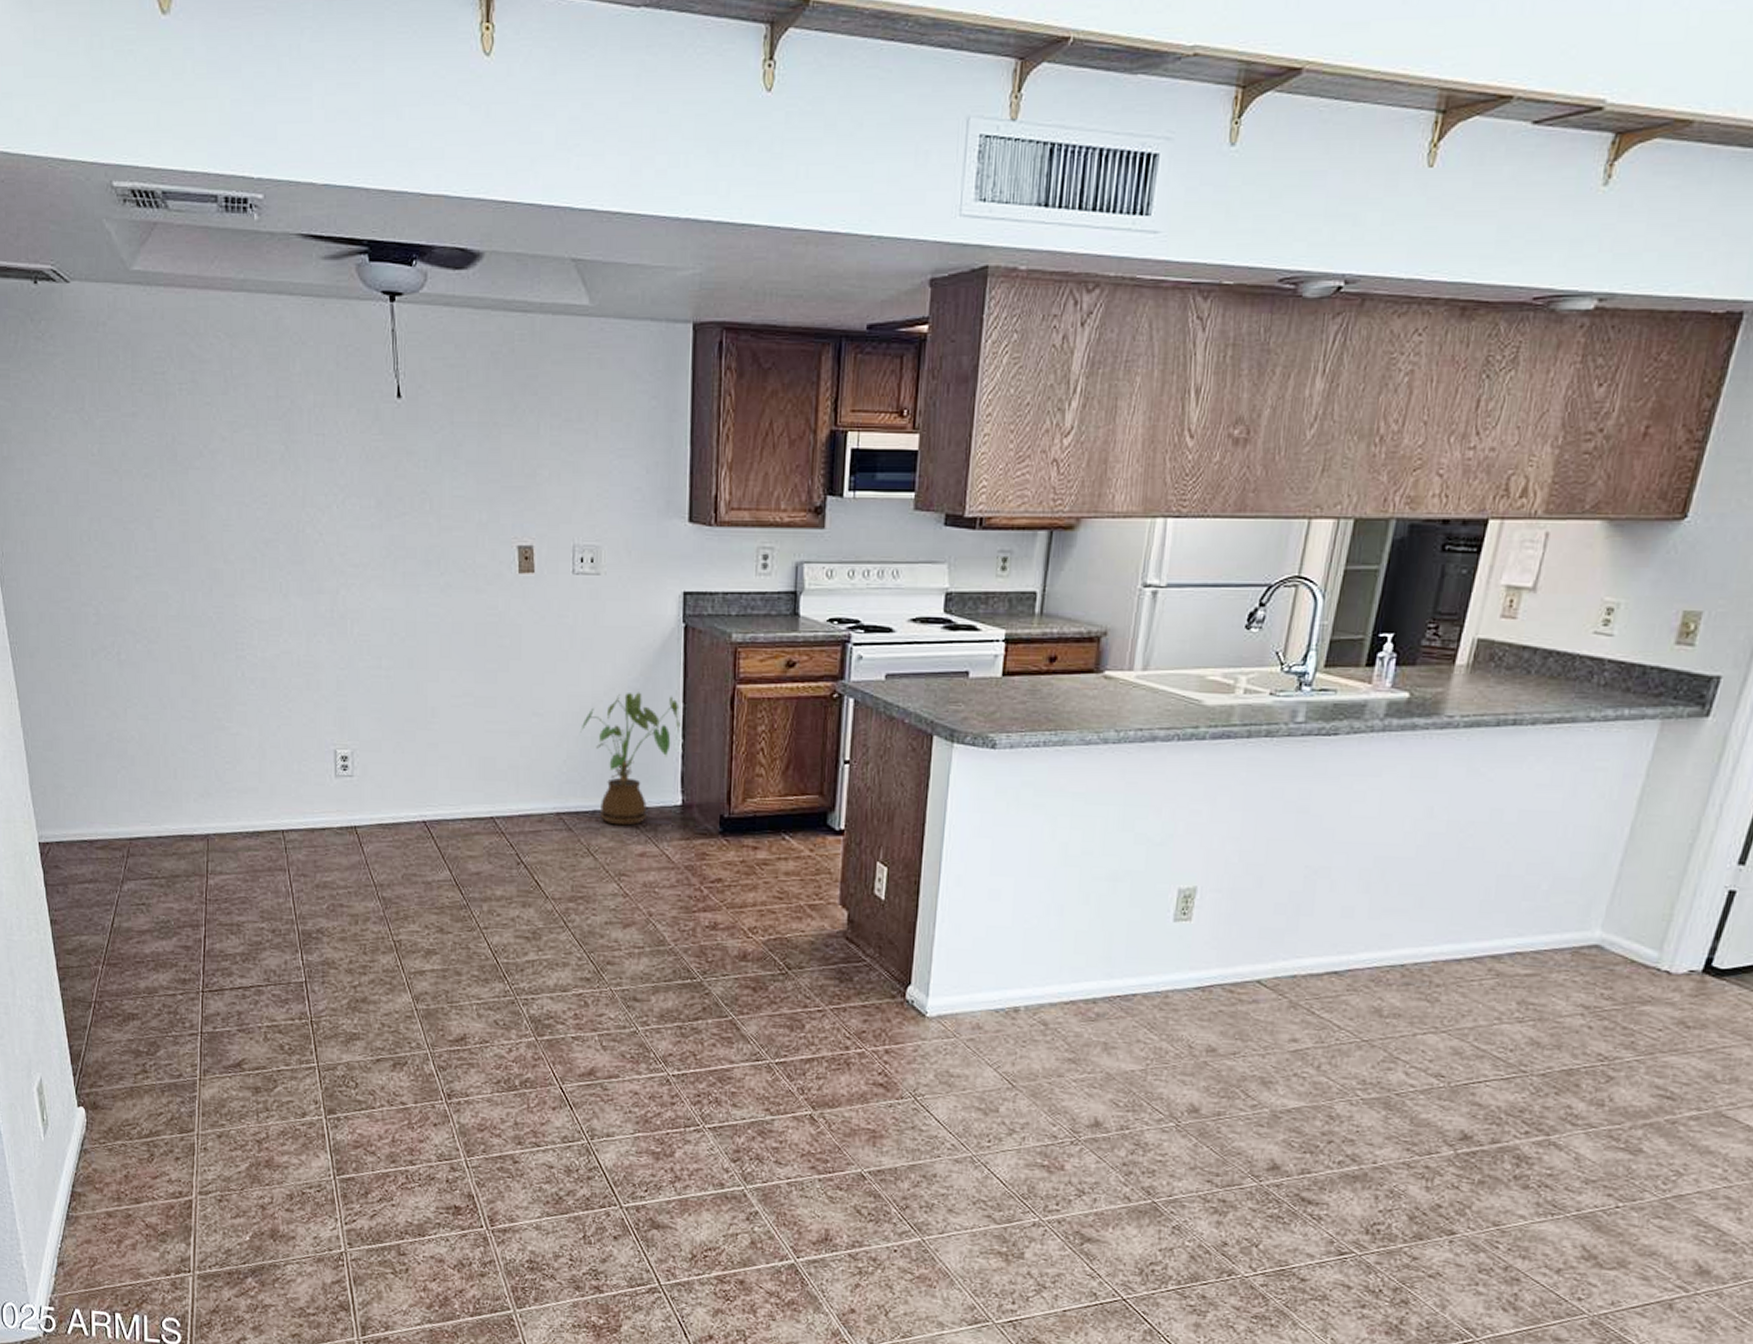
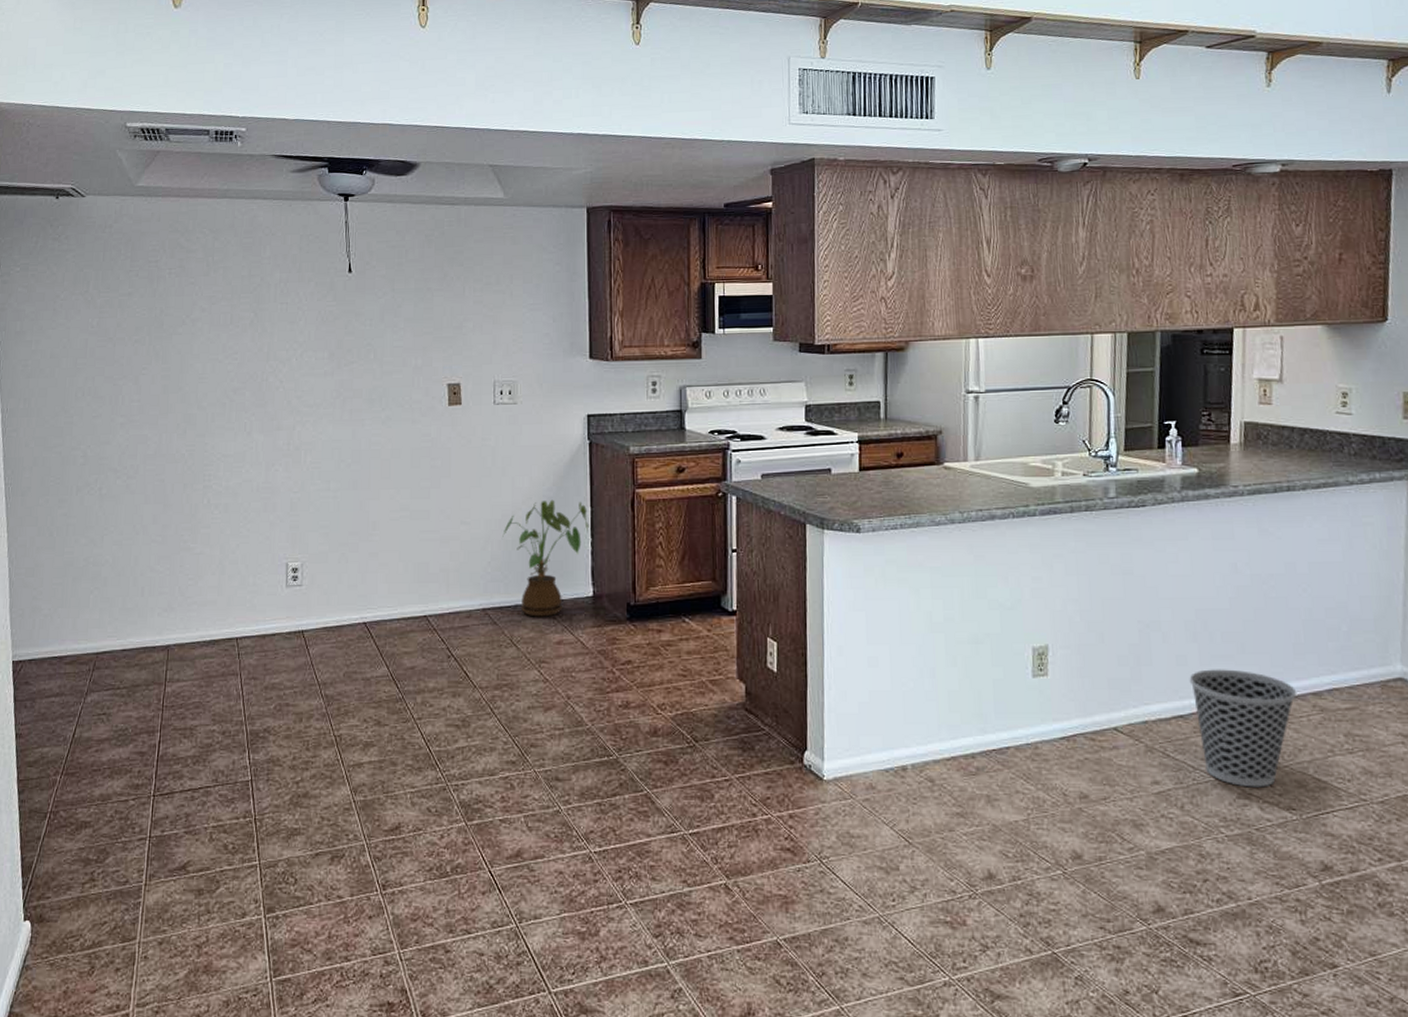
wastebasket: none [1352,923,1472,1052] -> present [1189,669,1296,788]

